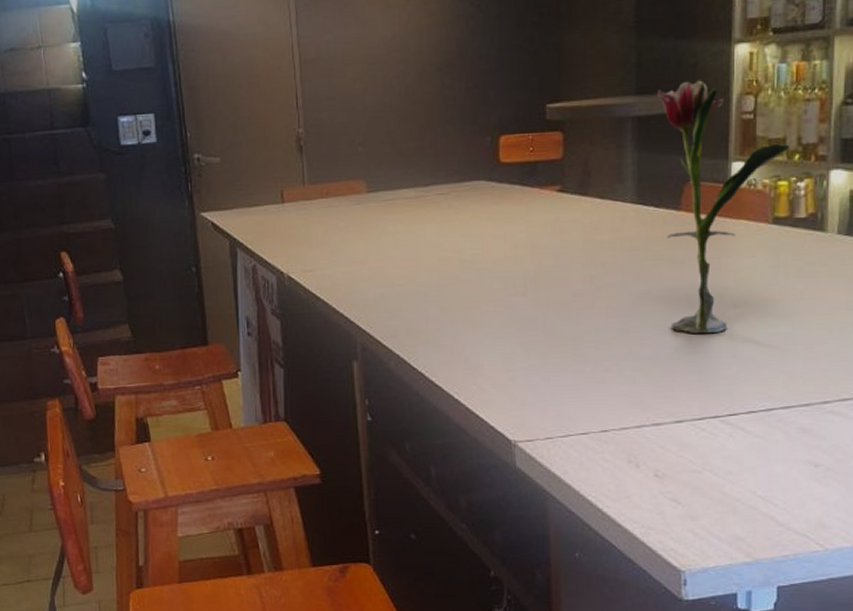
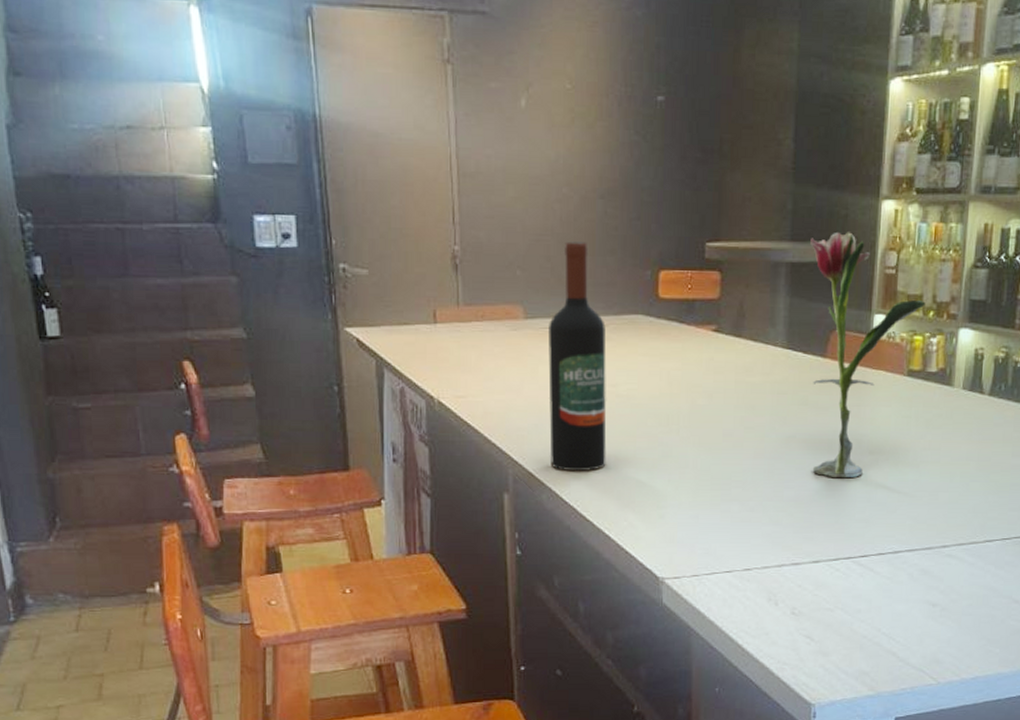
wine bottle: none [391,114,453,337] -> present [548,241,607,471]

